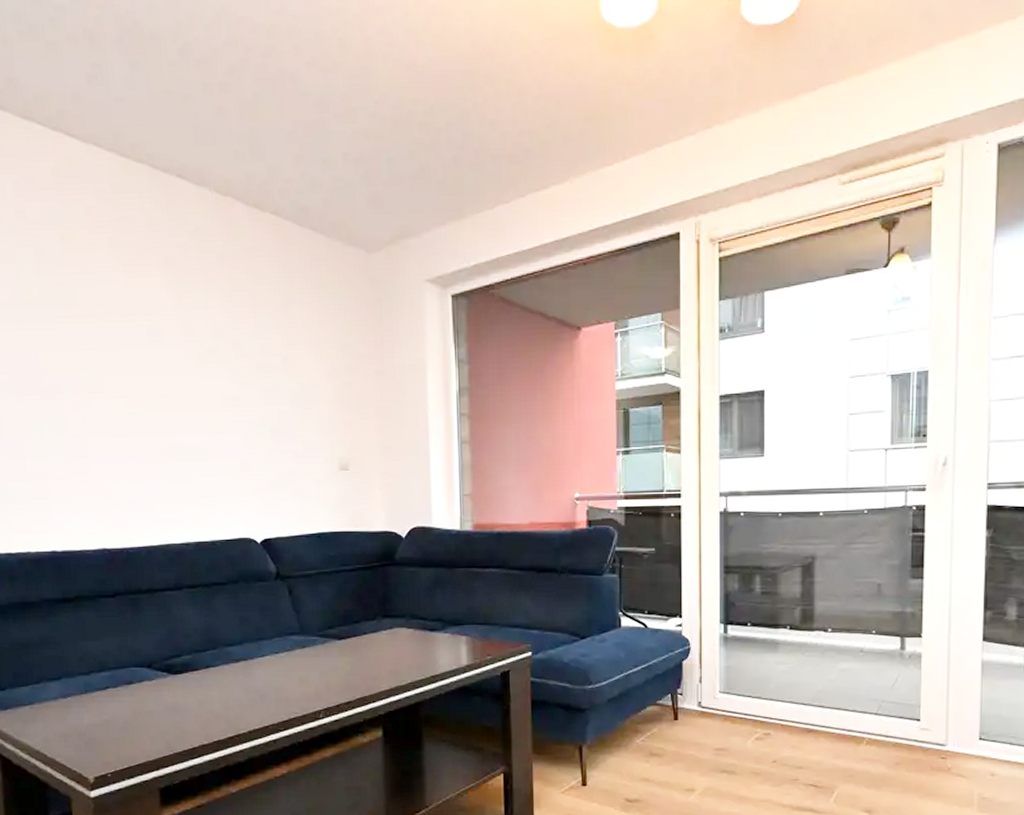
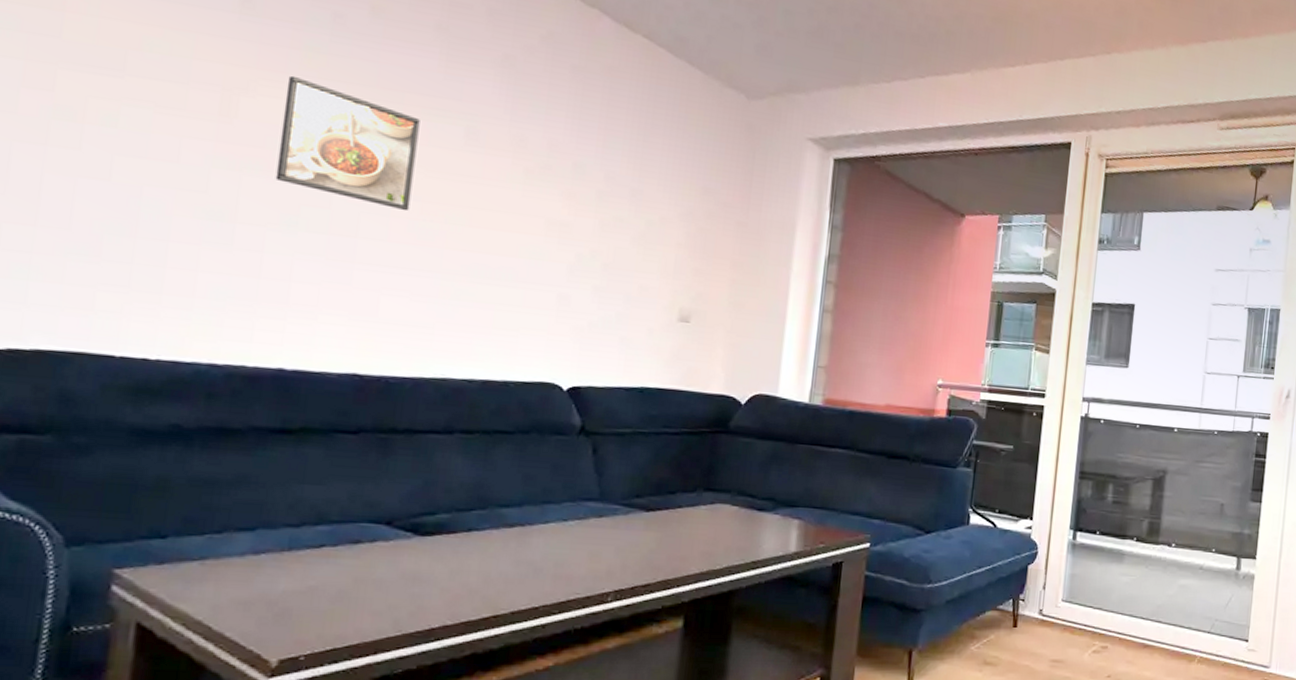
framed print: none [14,308,118,408] -> present [275,75,420,212]

